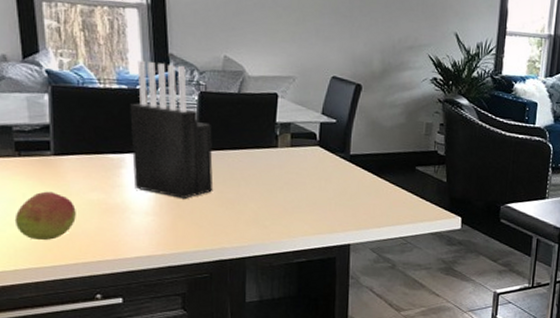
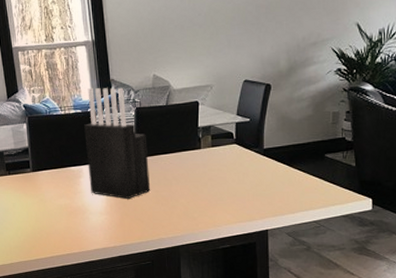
fruit: present [14,191,76,241] -> none [8,200,50,240]

